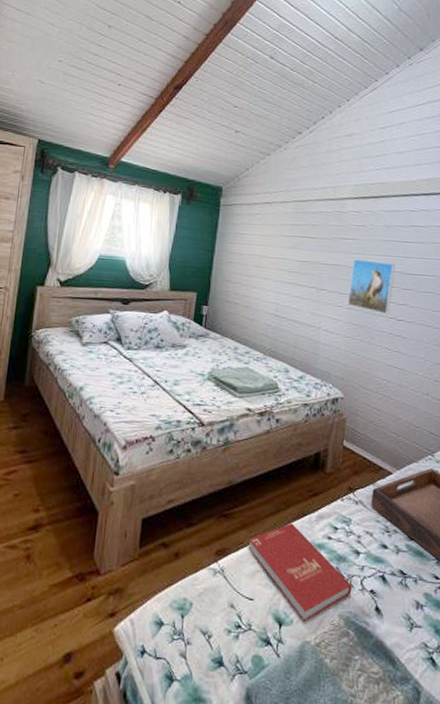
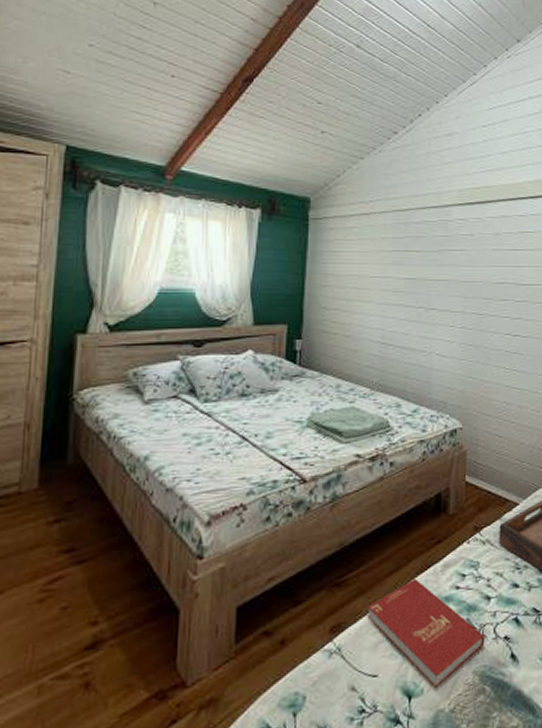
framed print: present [347,258,396,315] -> none [459,271,508,331]

